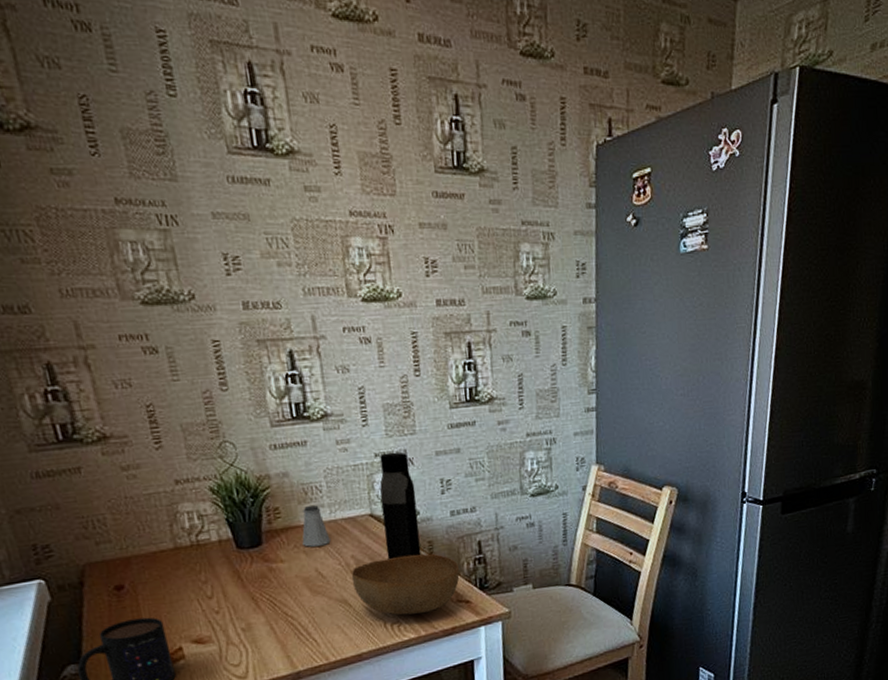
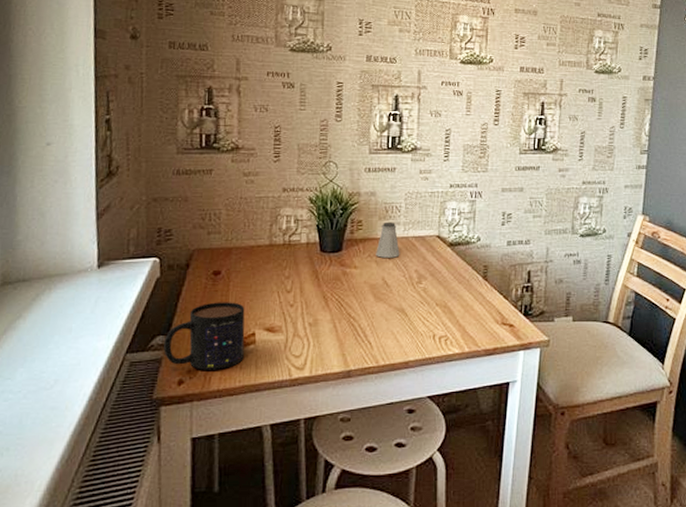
bowl: present [351,554,460,615] -> none [412,275,507,330]
water bottle: present [379,452,421,560] -> none [446,185,480,278]

